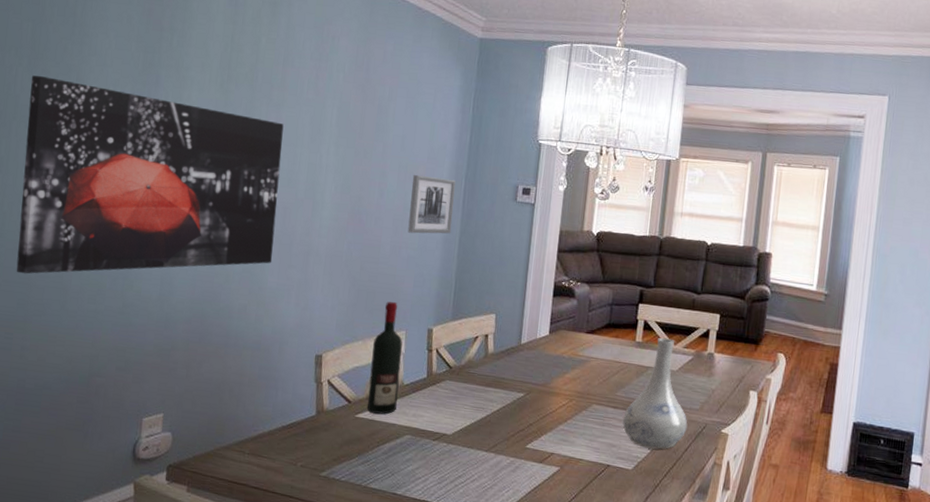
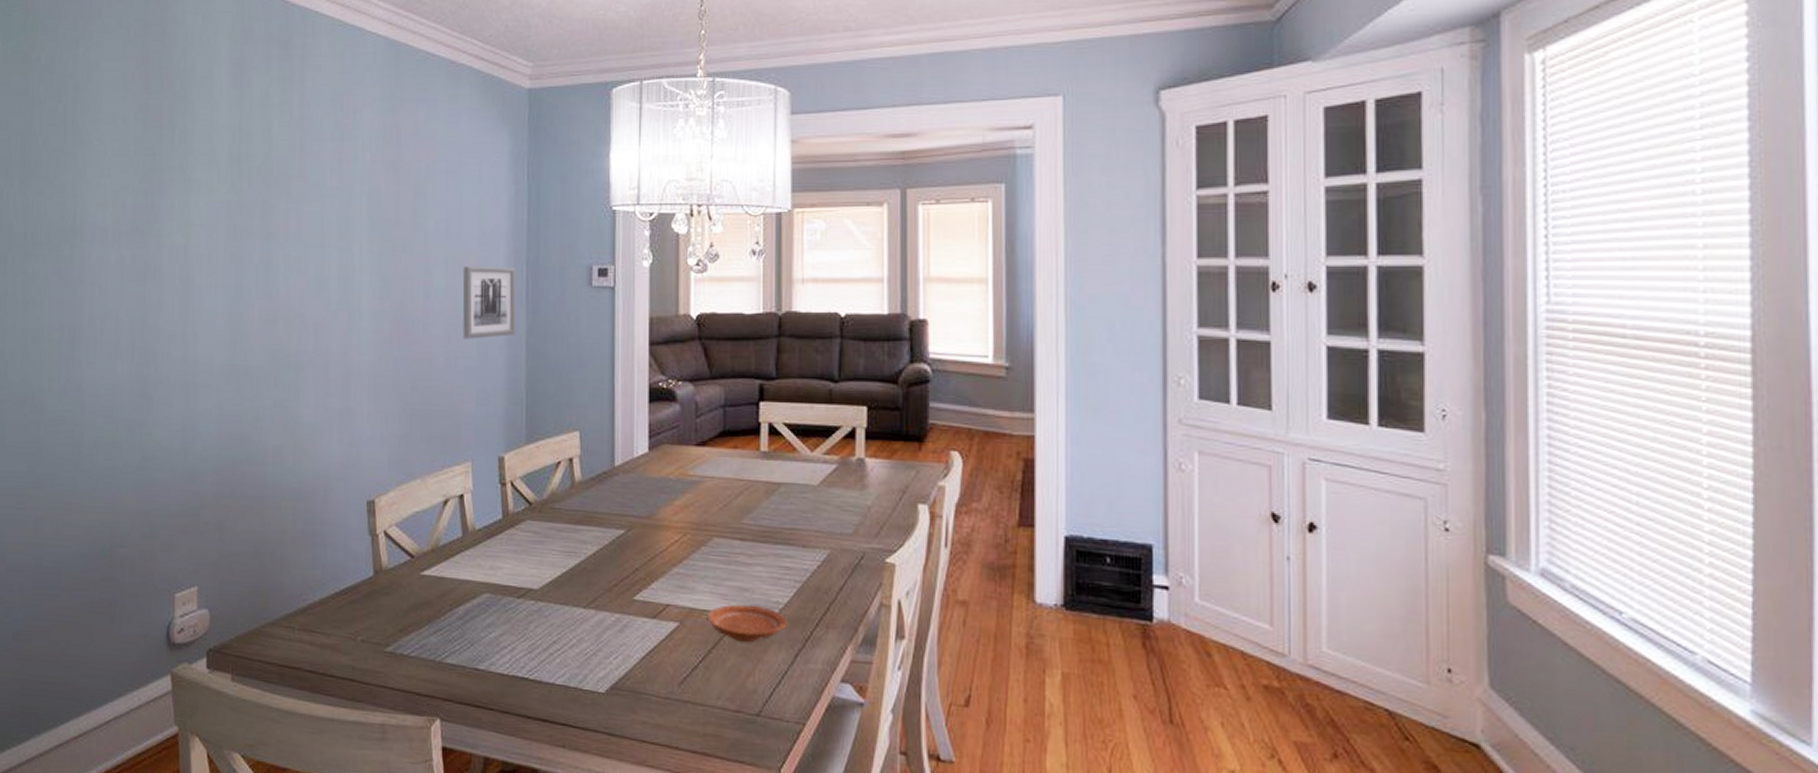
wall art: present [16,75,284,274] -> none [23,198,307,431]
wine bottle: present [367,301,403,414] -> none [433,426,470,569]
plate: none [581,456,643,486] -> present [707,604,788,643]
vase: present [622,337,688,450] -> none [754,443,840,591]

